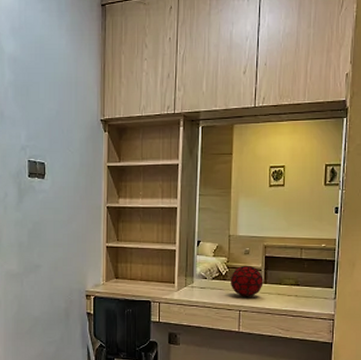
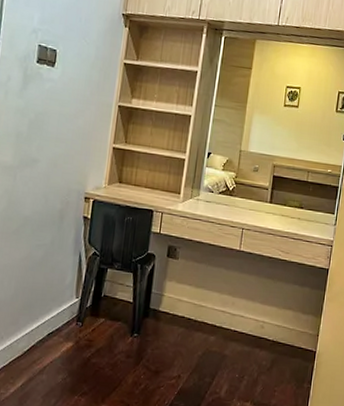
decorative orb: present [231,265,263,297] -> none [237,182,269,216]

